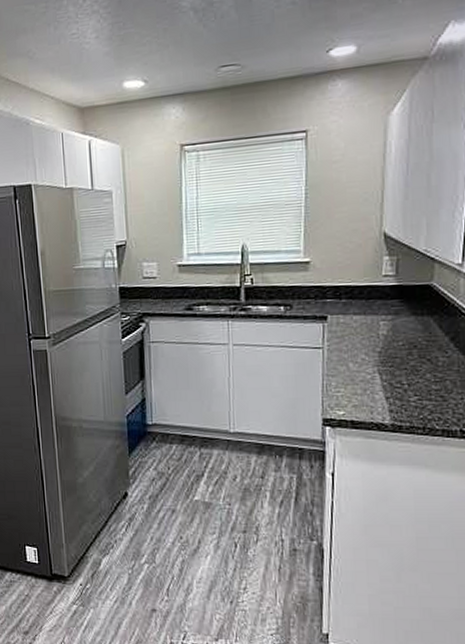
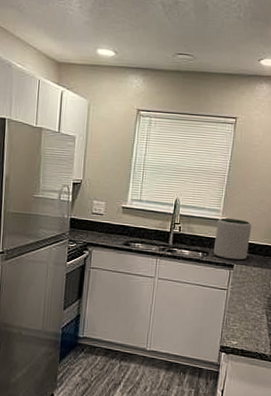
plant pot: none [298,258,346,311] -> present [213,218,252,261]

